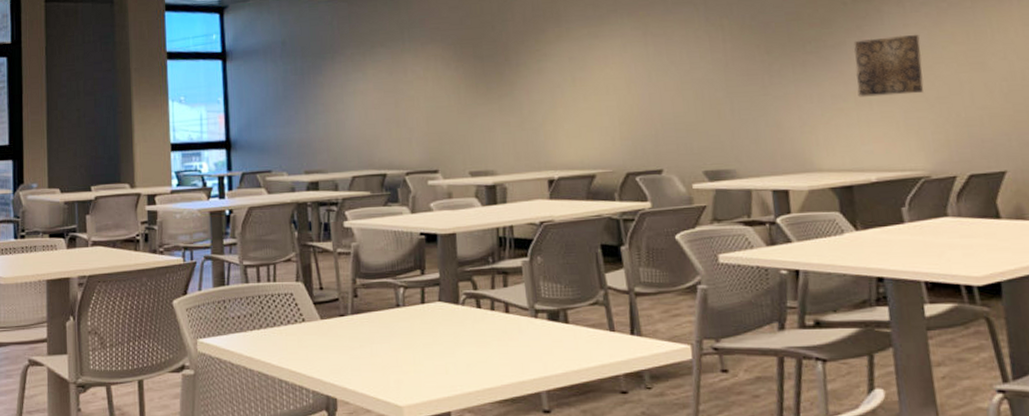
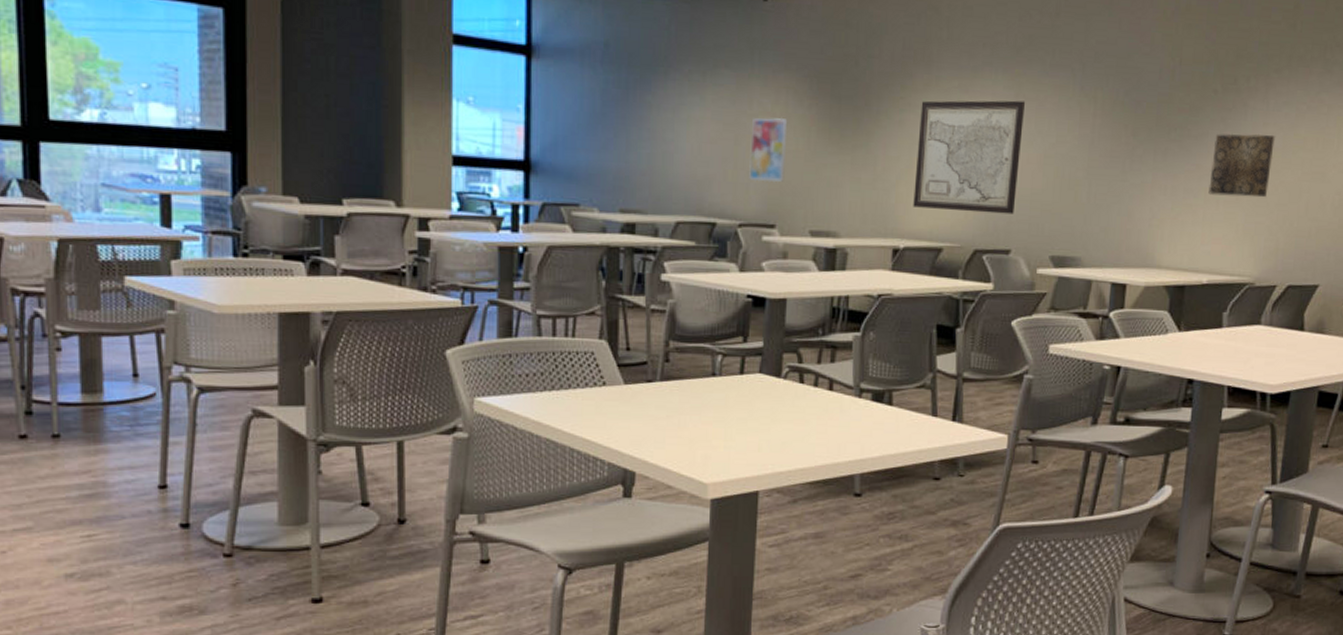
wall art: none [408,81,442,136] -> present [749,118,788,183]
wall art: none [556,38,660,142] -> present [913,100,1026,215]

